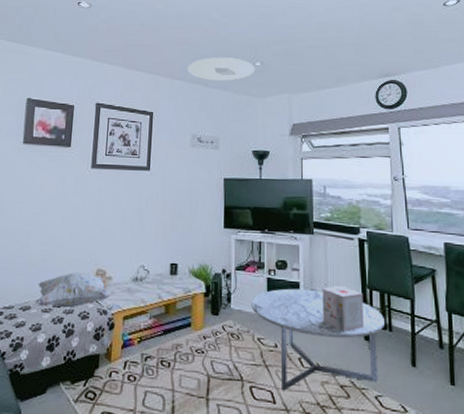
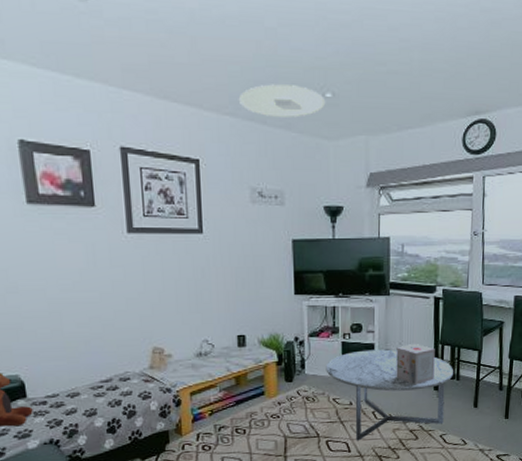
decorative pillow: present [35,272,113,308] -> none [83,353,175,392]

